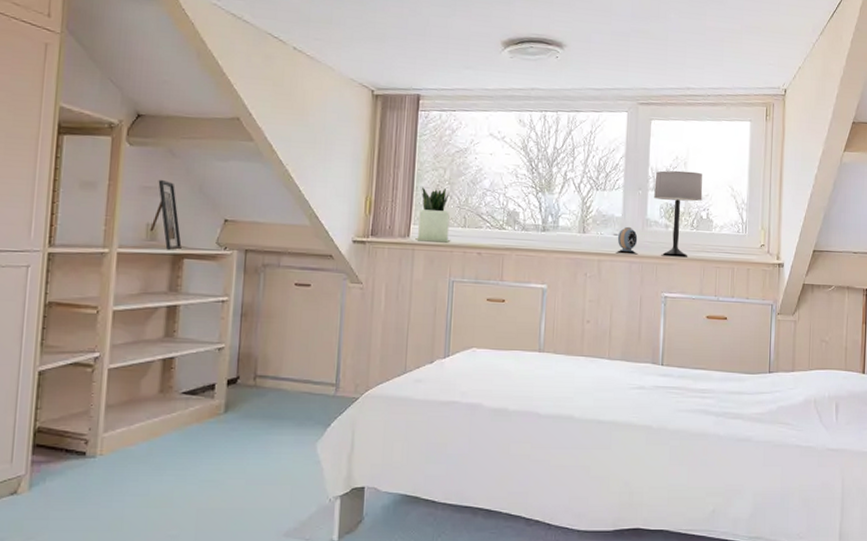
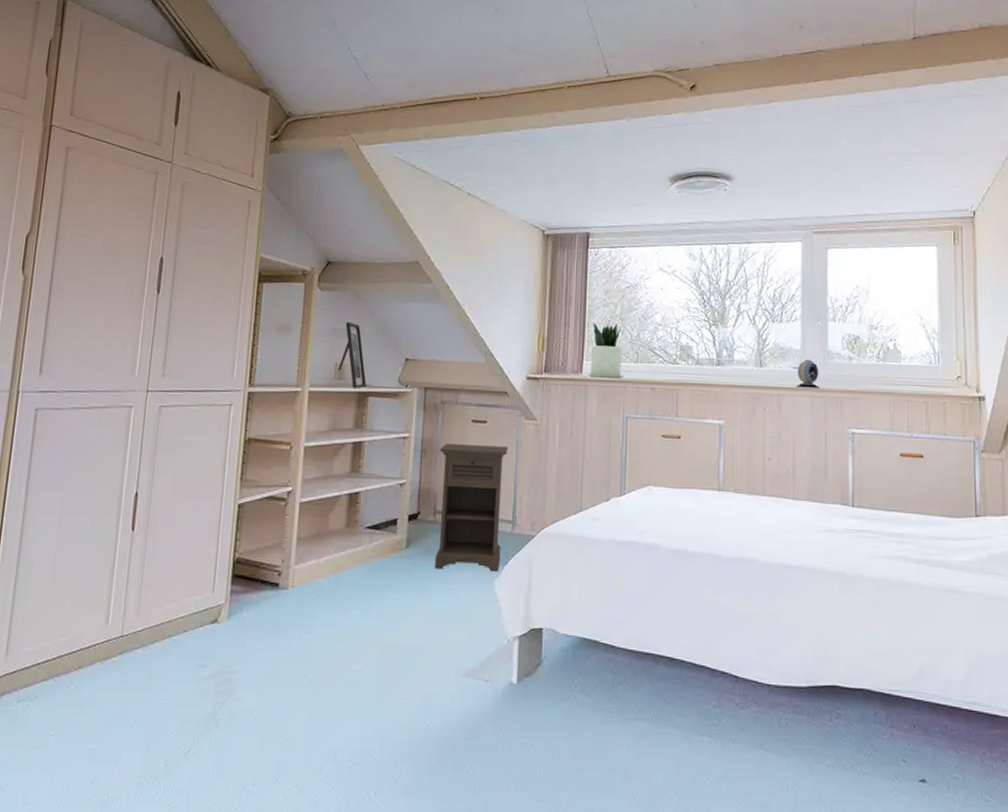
nightstand: none [254,307,333,434] -> present [434,444,509,572]
table lamp: present [654,170,703,258] -> none [835,299,888,391]

